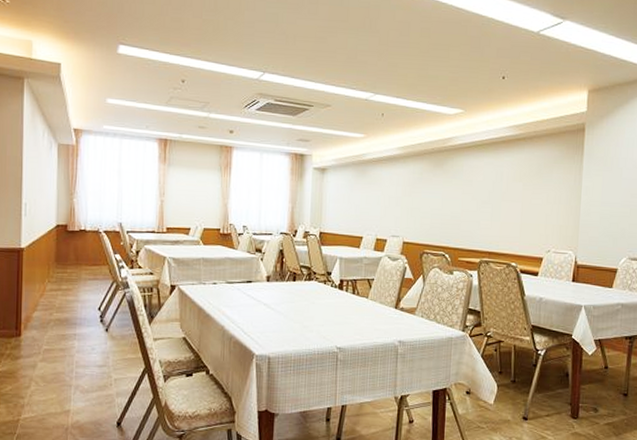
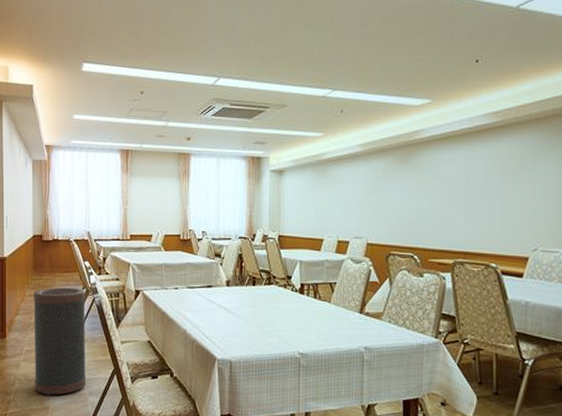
trash can: none [53,281,116,398] -> present [33,287,86,396]

